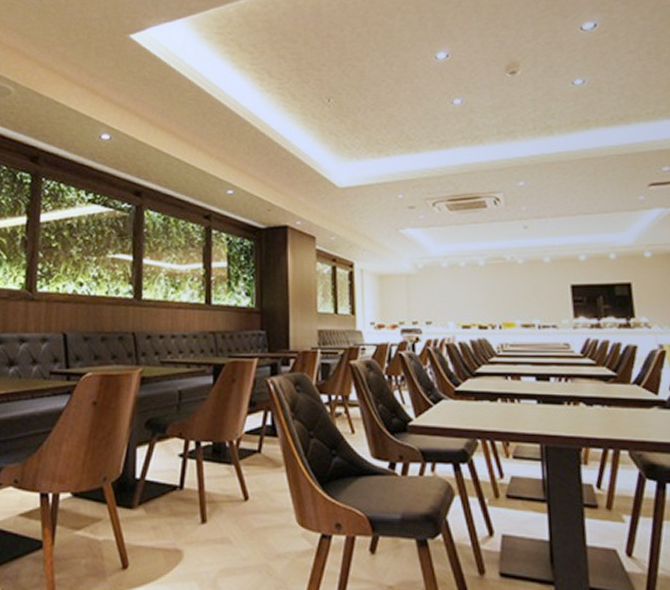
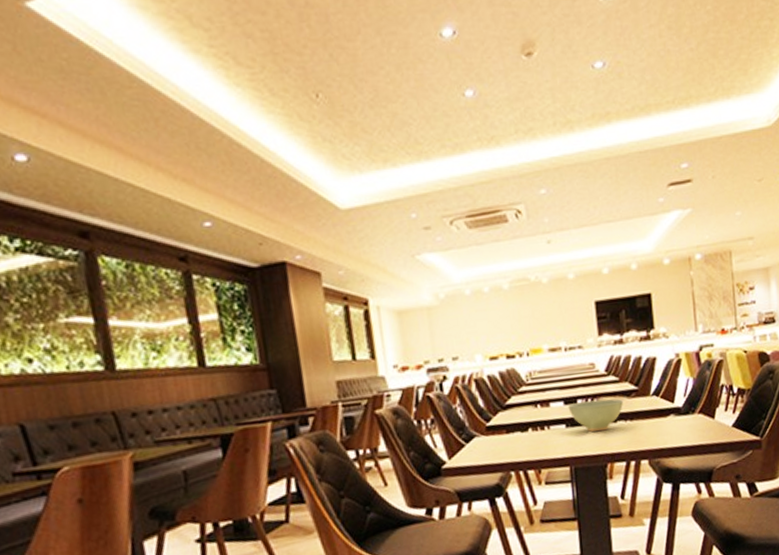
bowl: none [540,380,601,413] -> present [568,398,624,432]

